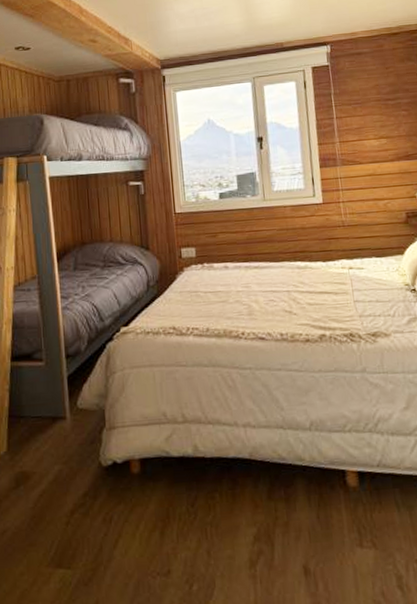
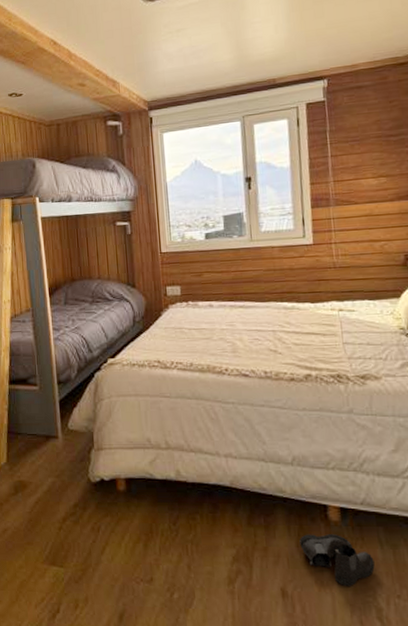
boots: none [320,501,393,556] -> present [299,534,375,586]

